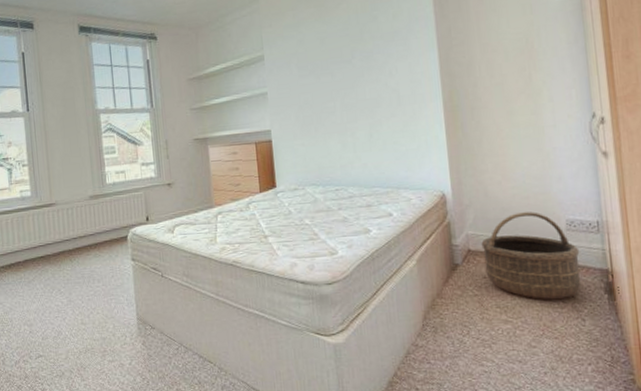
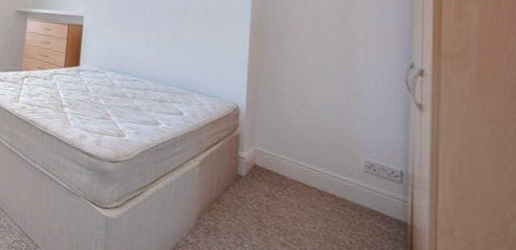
basket: present [481,212,582,300] -> none [269,141,377,240]

